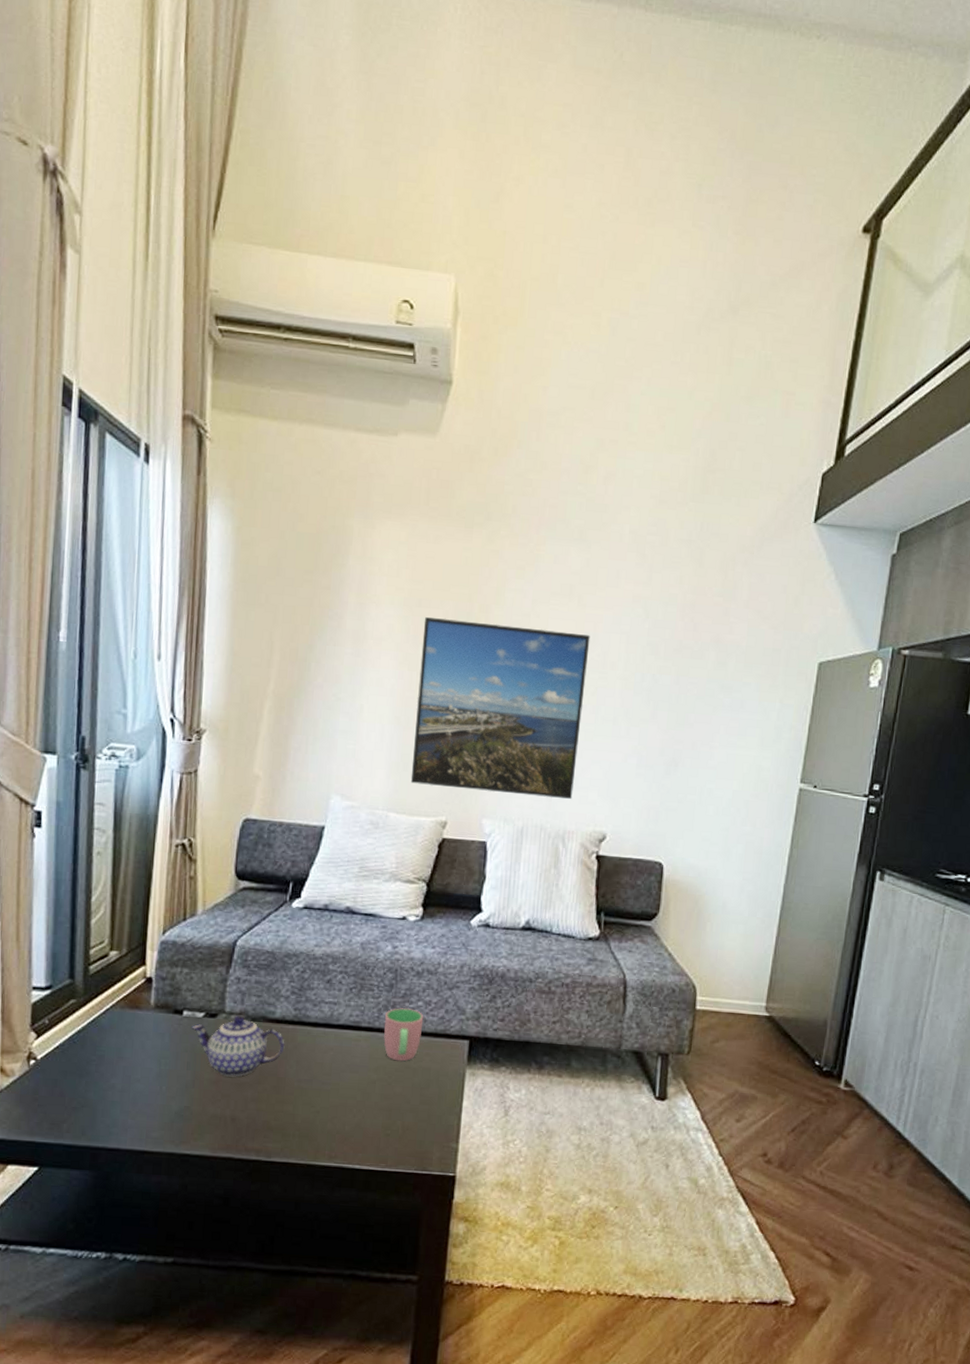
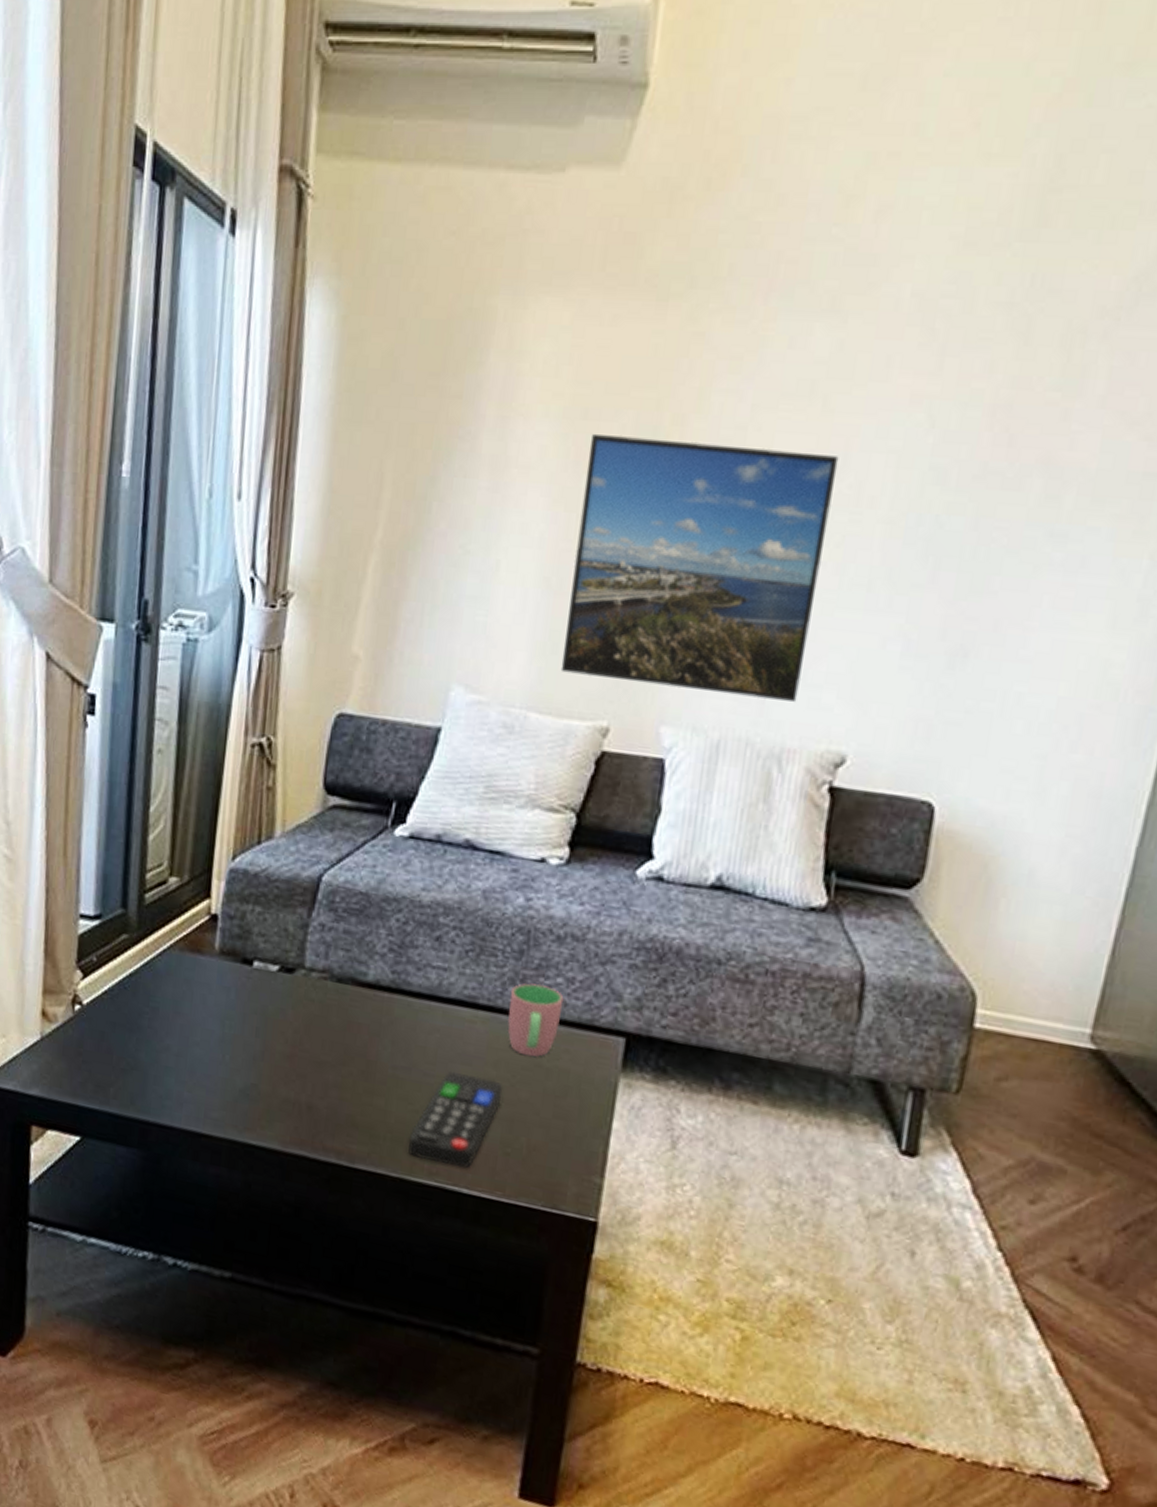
teapot: present [192,1016,285,1078] -> none [263,973,378,1055]
remote control: none [313,1078,382,1150] -> present [408,1070,503,1168]

